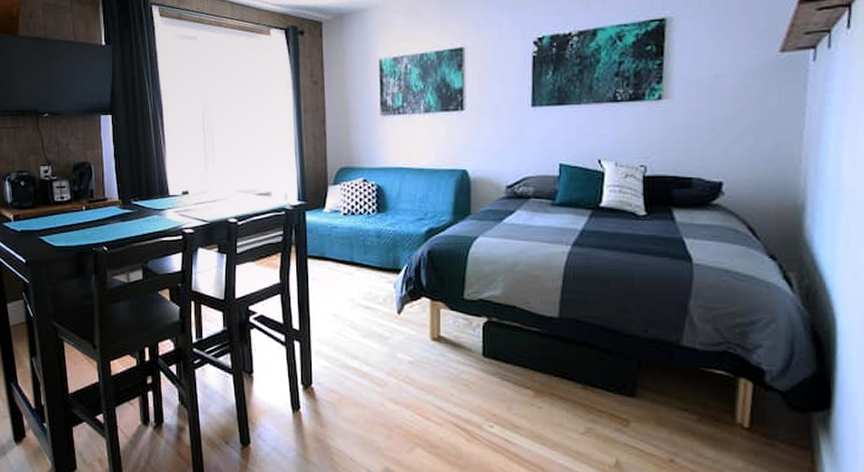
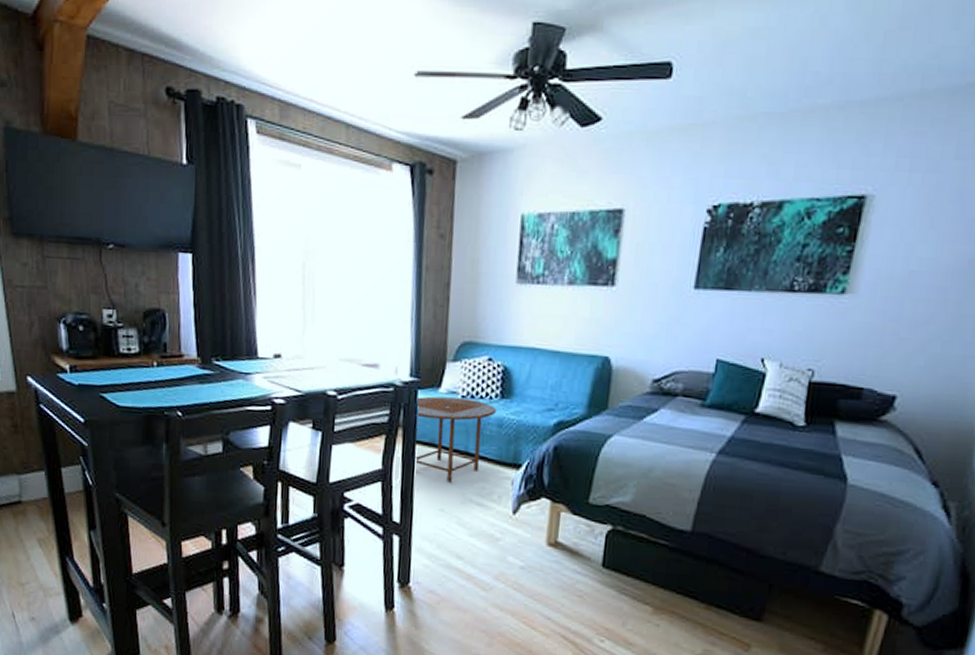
side table: none [305,216,375,290] -> present [413,396,497,482]

